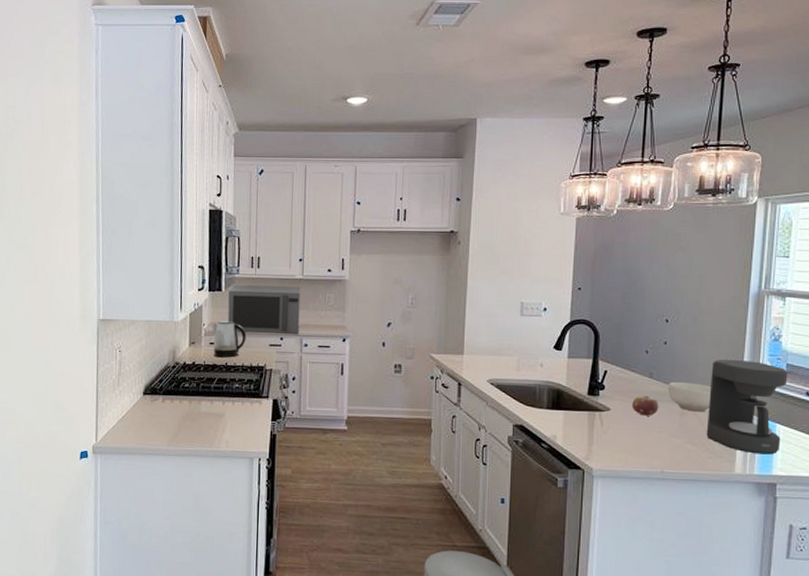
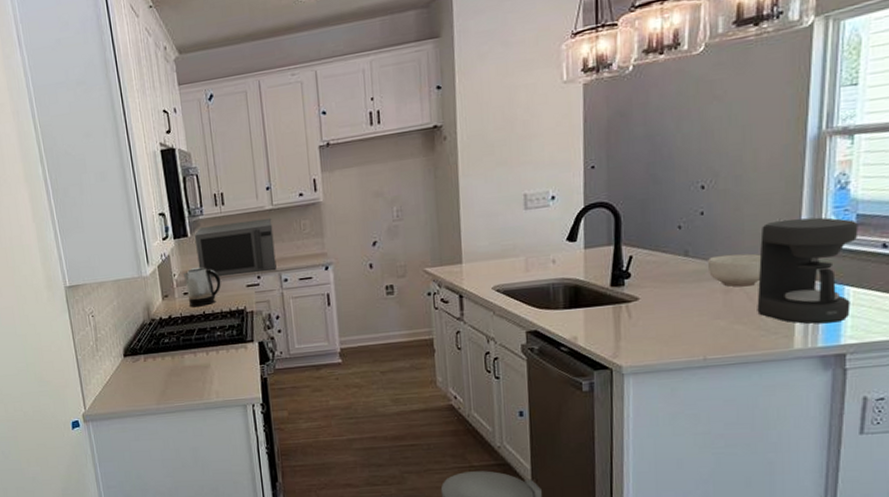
fruit: present [632,395,659,416] -> none [665,276,698,300]

